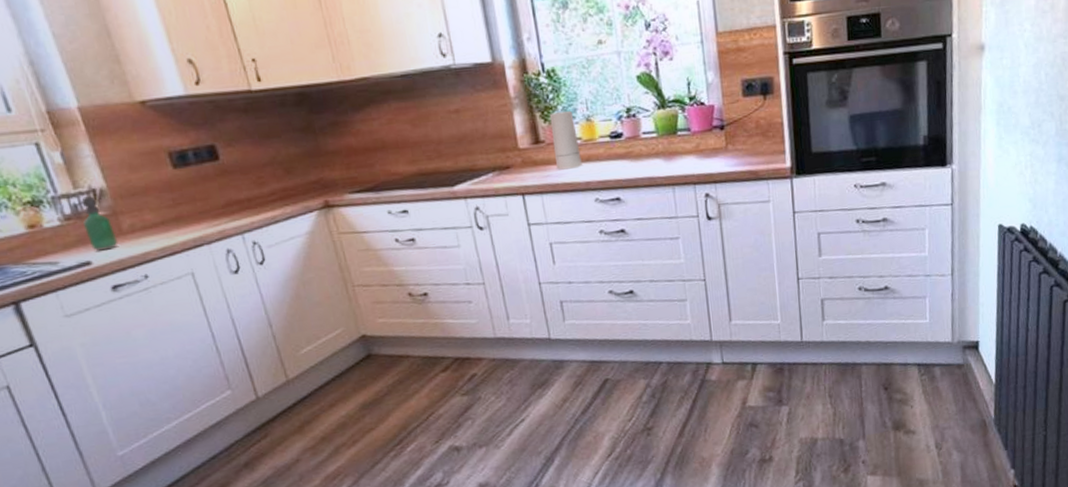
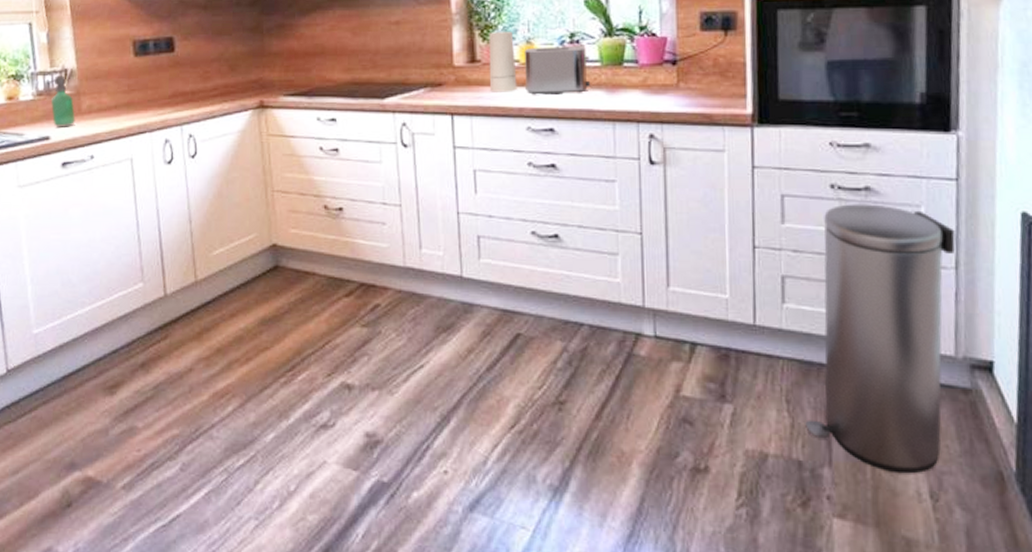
toaster: none [585,119,650,169] -> present [524,46,591,95]
pedal bin: none [844,231,951,435] -> present [805,204,956,474]

